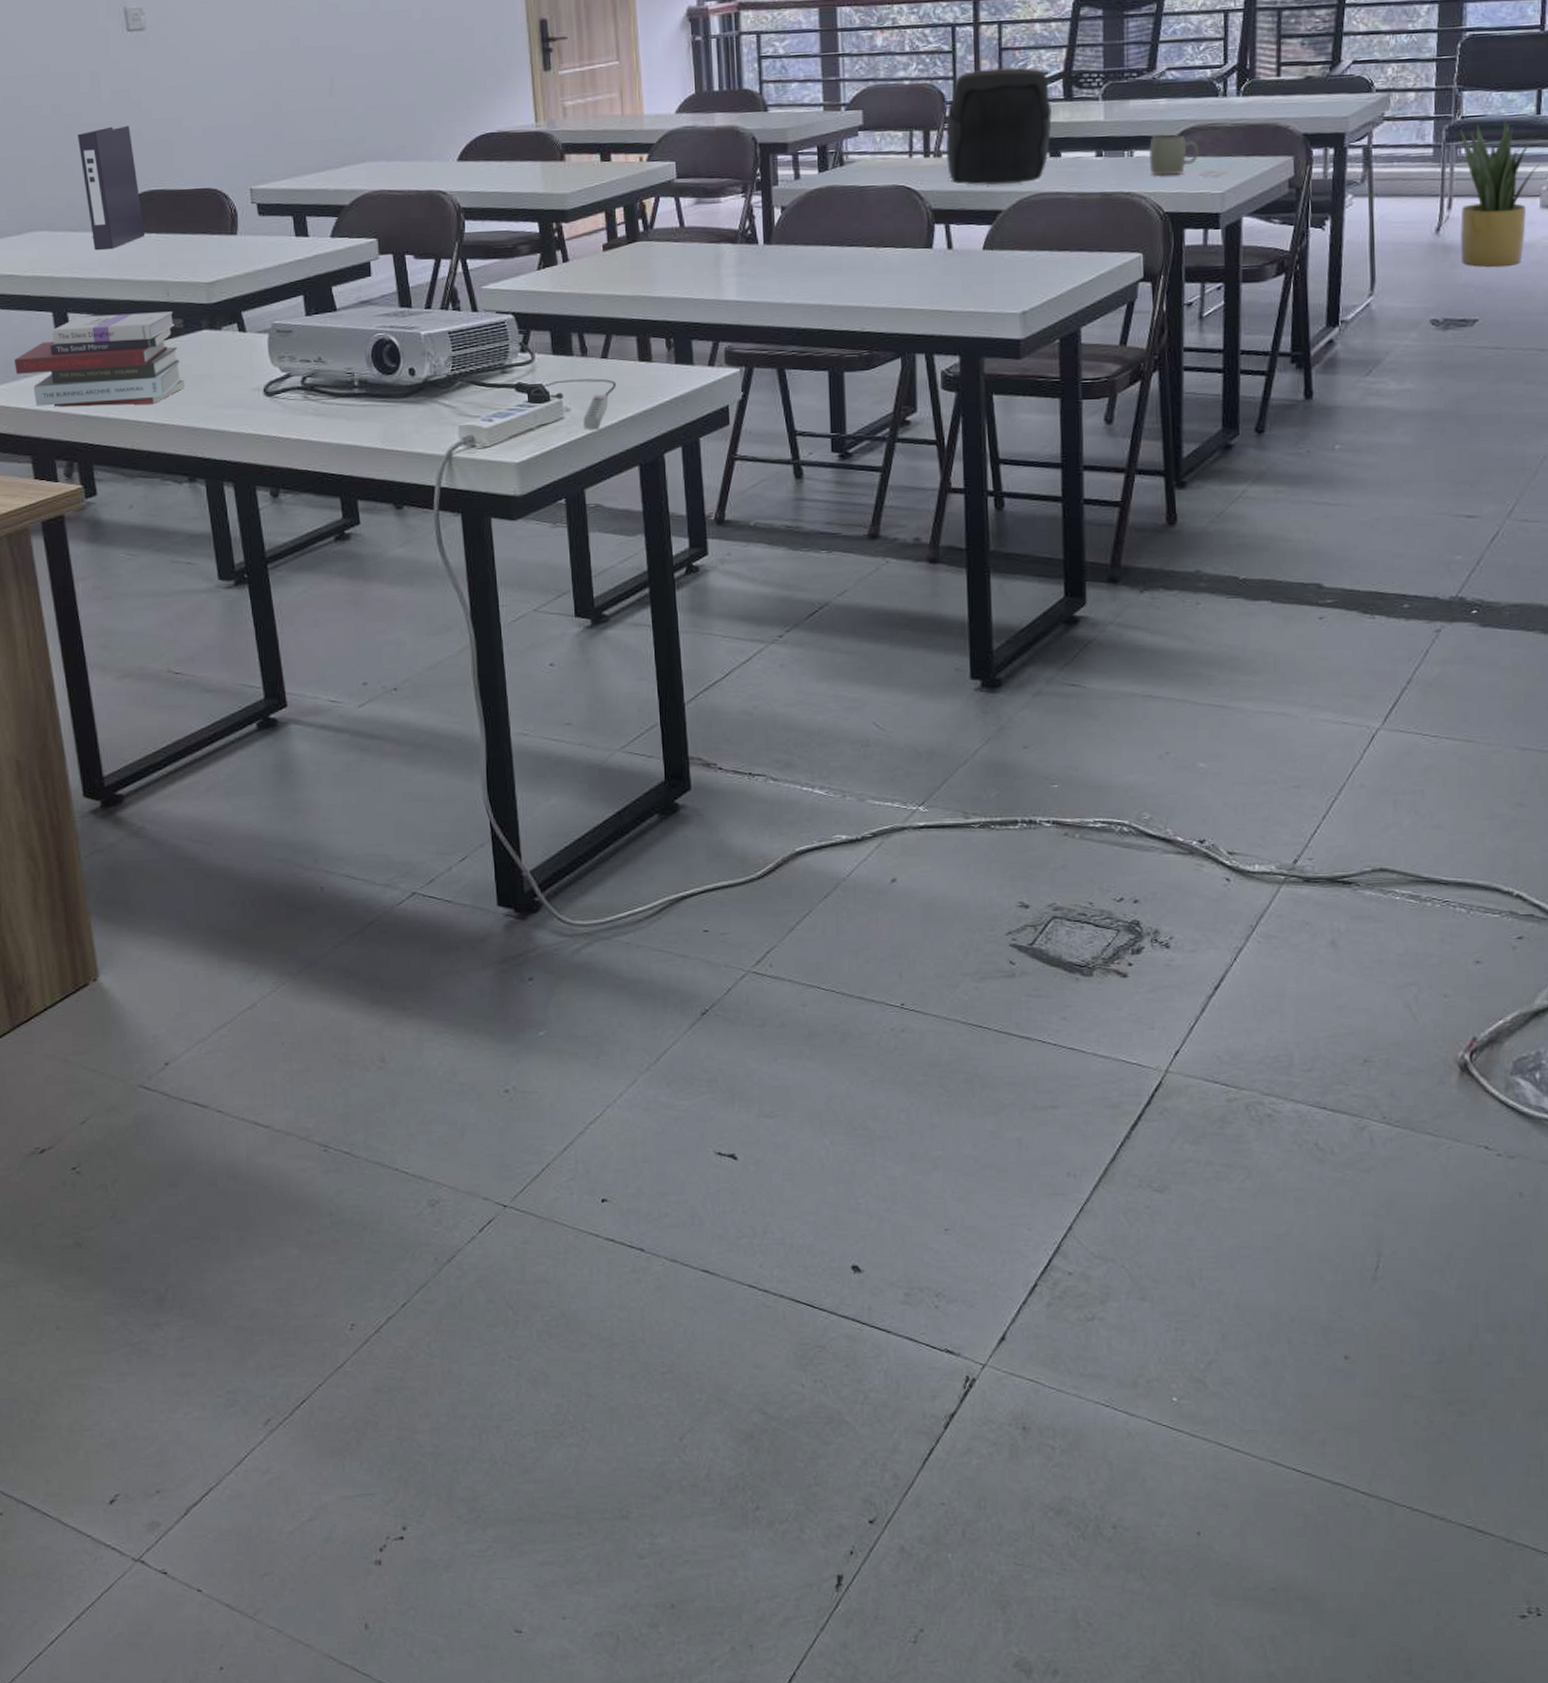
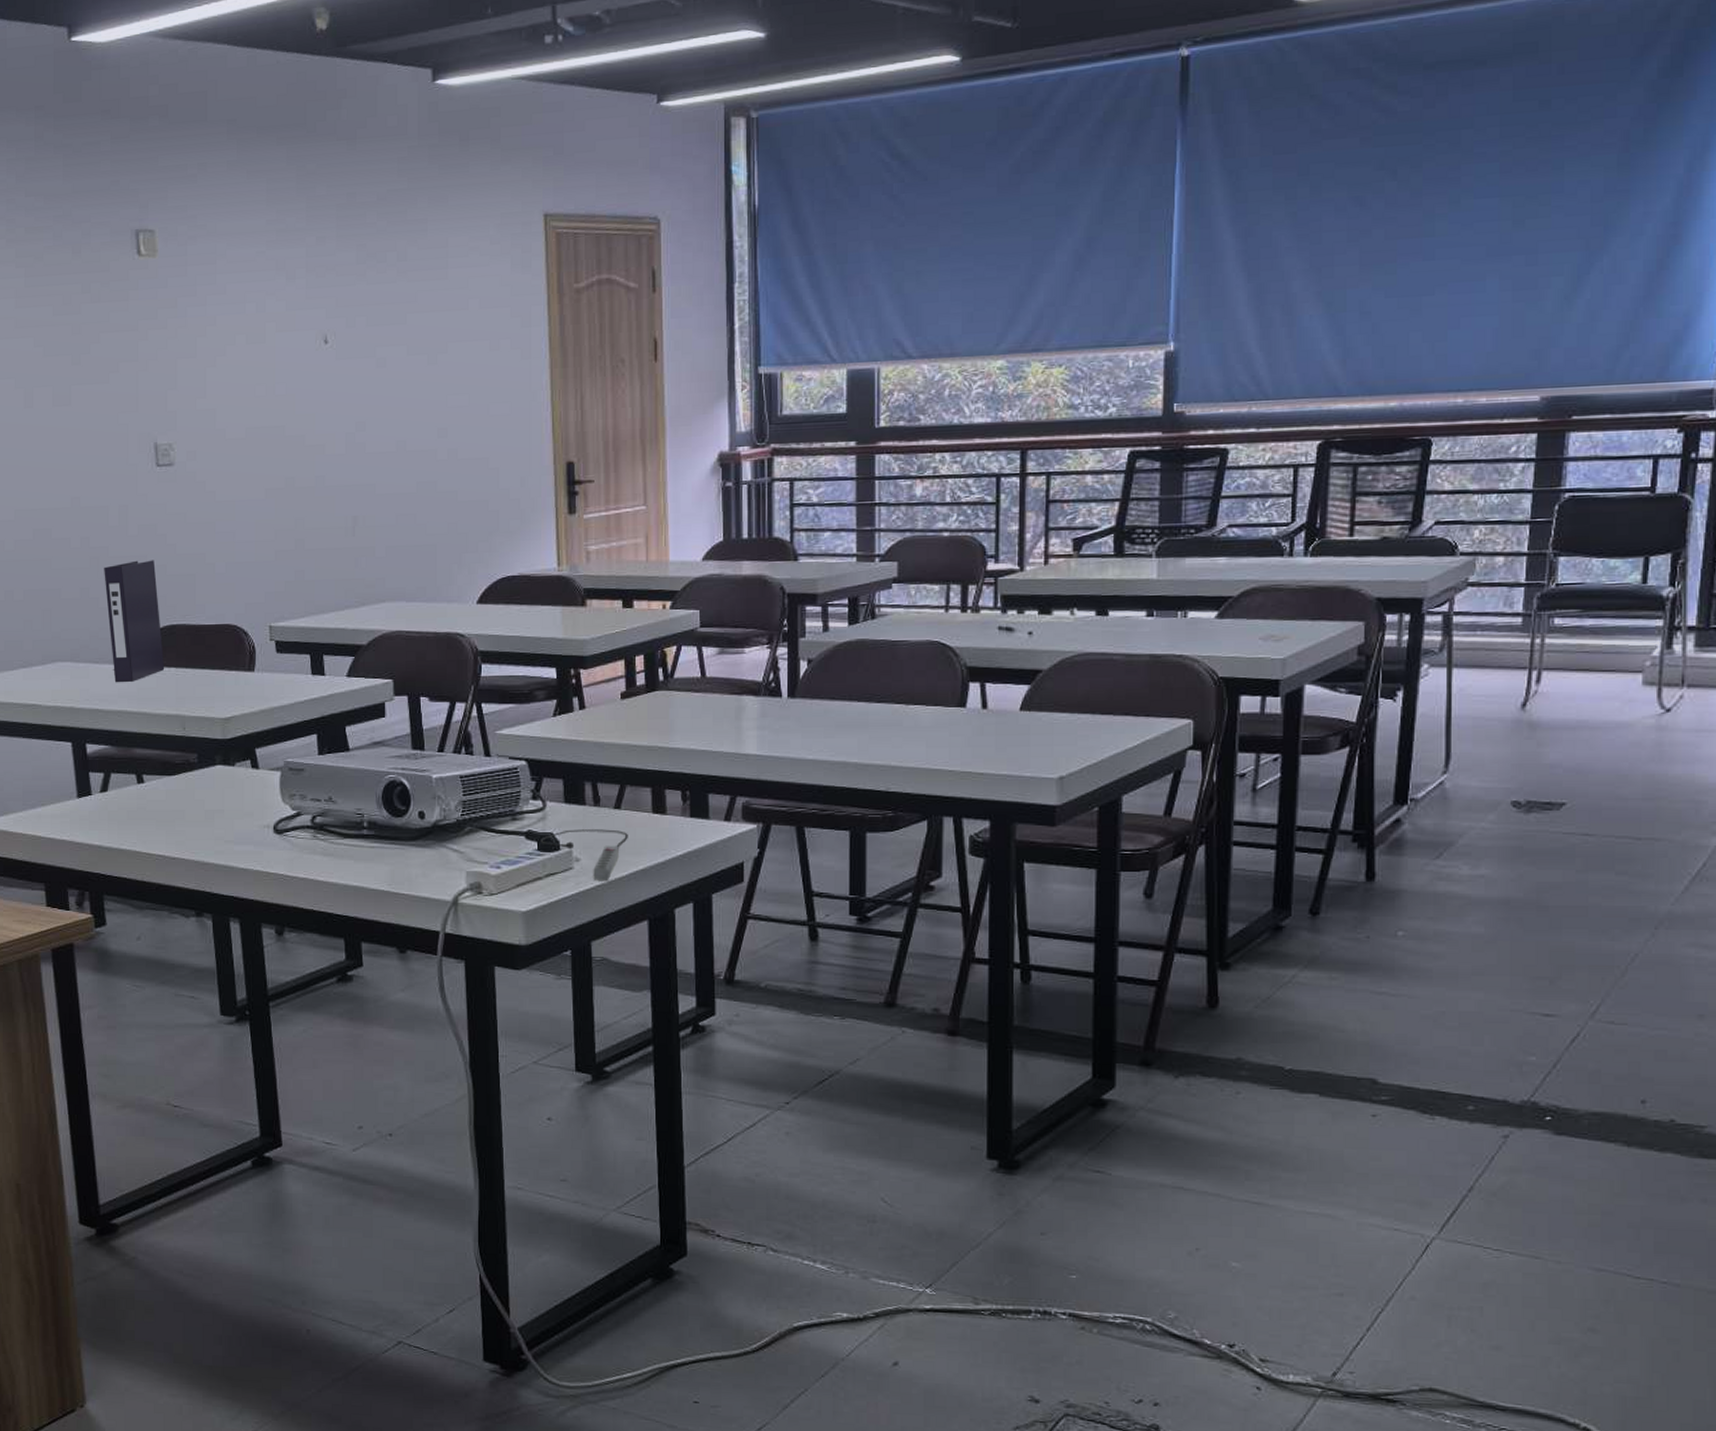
books: present [14,311,186,407] -> none [33,746,197,837]
backpack: present [945,67,1052,186] -> none [984,521,1100,644]
mug: present [1148,135,1200,175] -> none [1204,596,1260,638]
planter: present [1460,118,1540,267] -> none [1550,587,1644,747]

